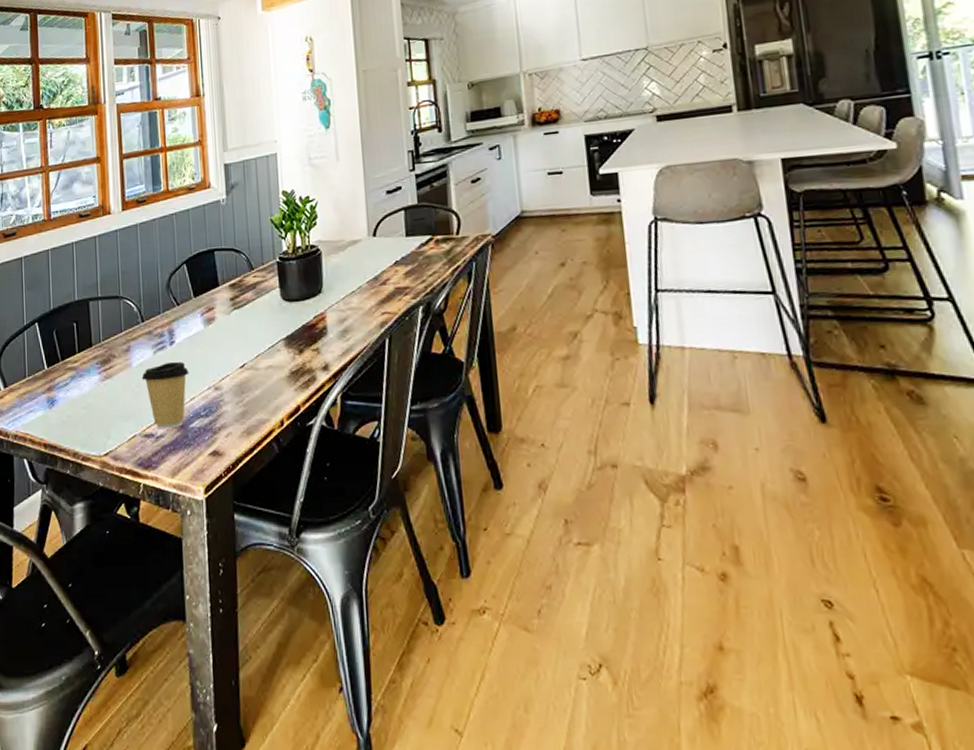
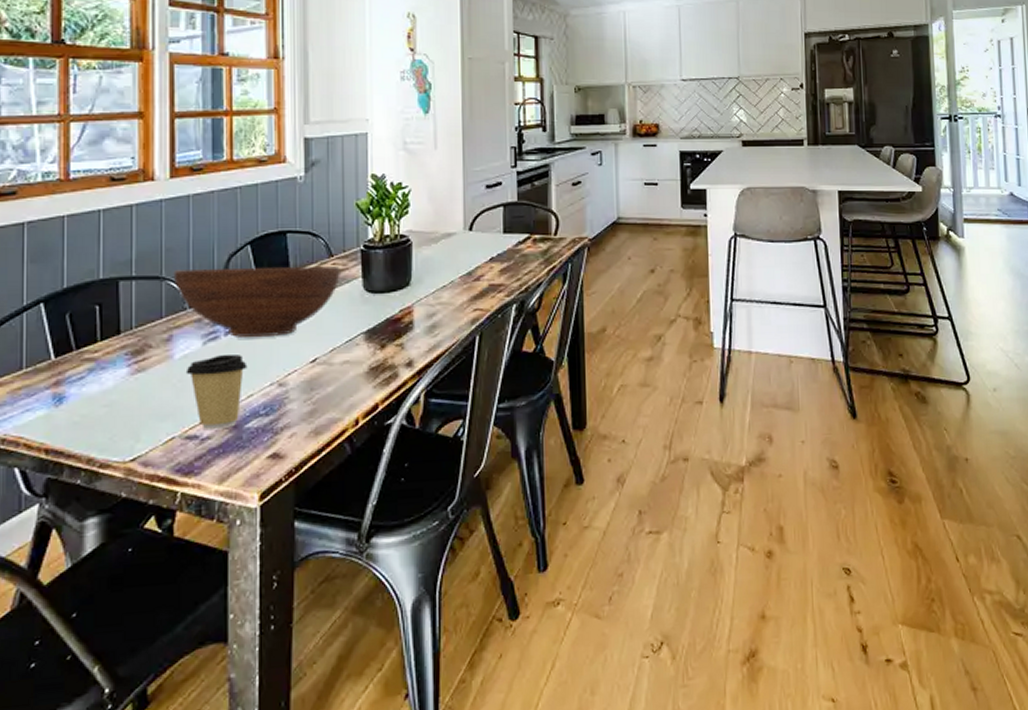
fruit bowl: none [128,279,261,347] -> present [173,266,340,338]

